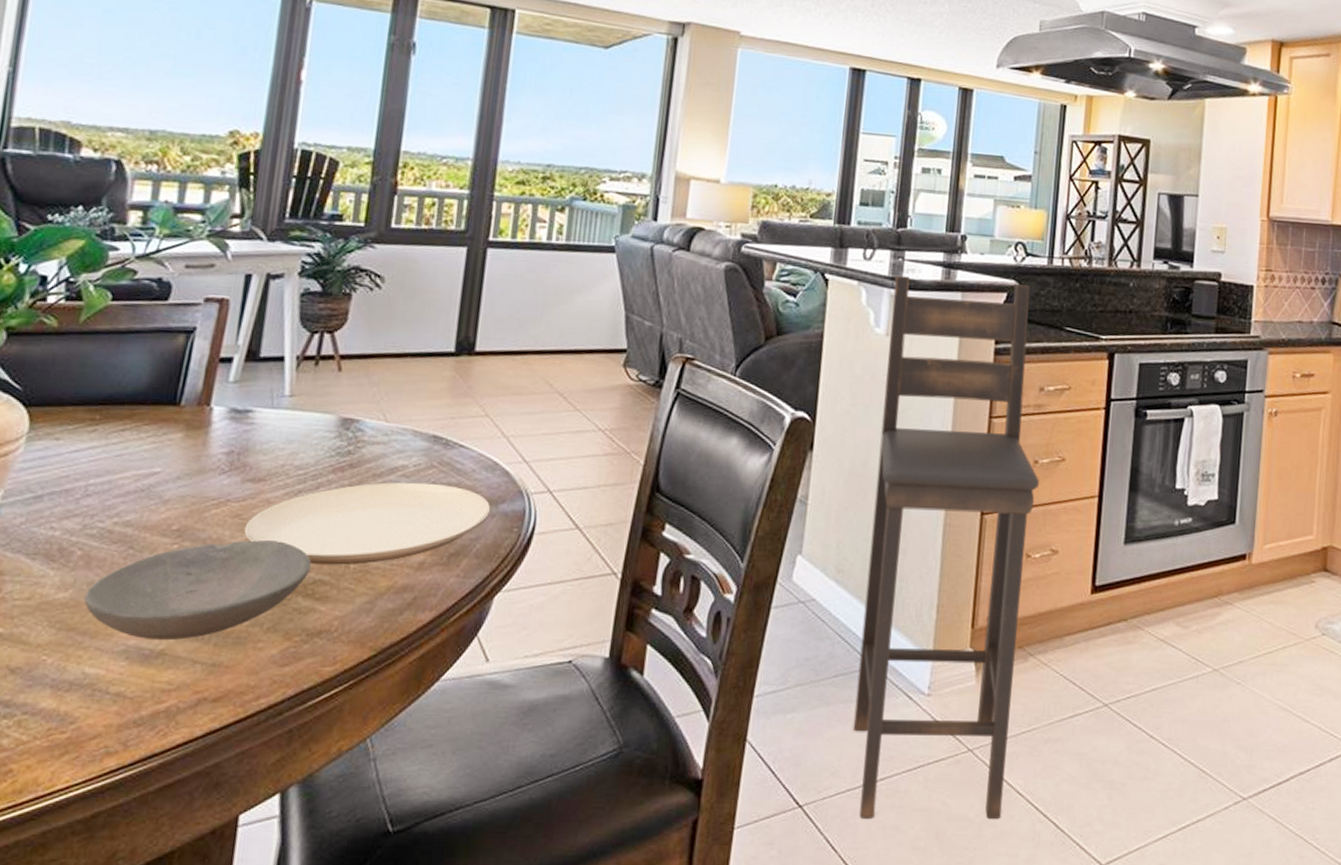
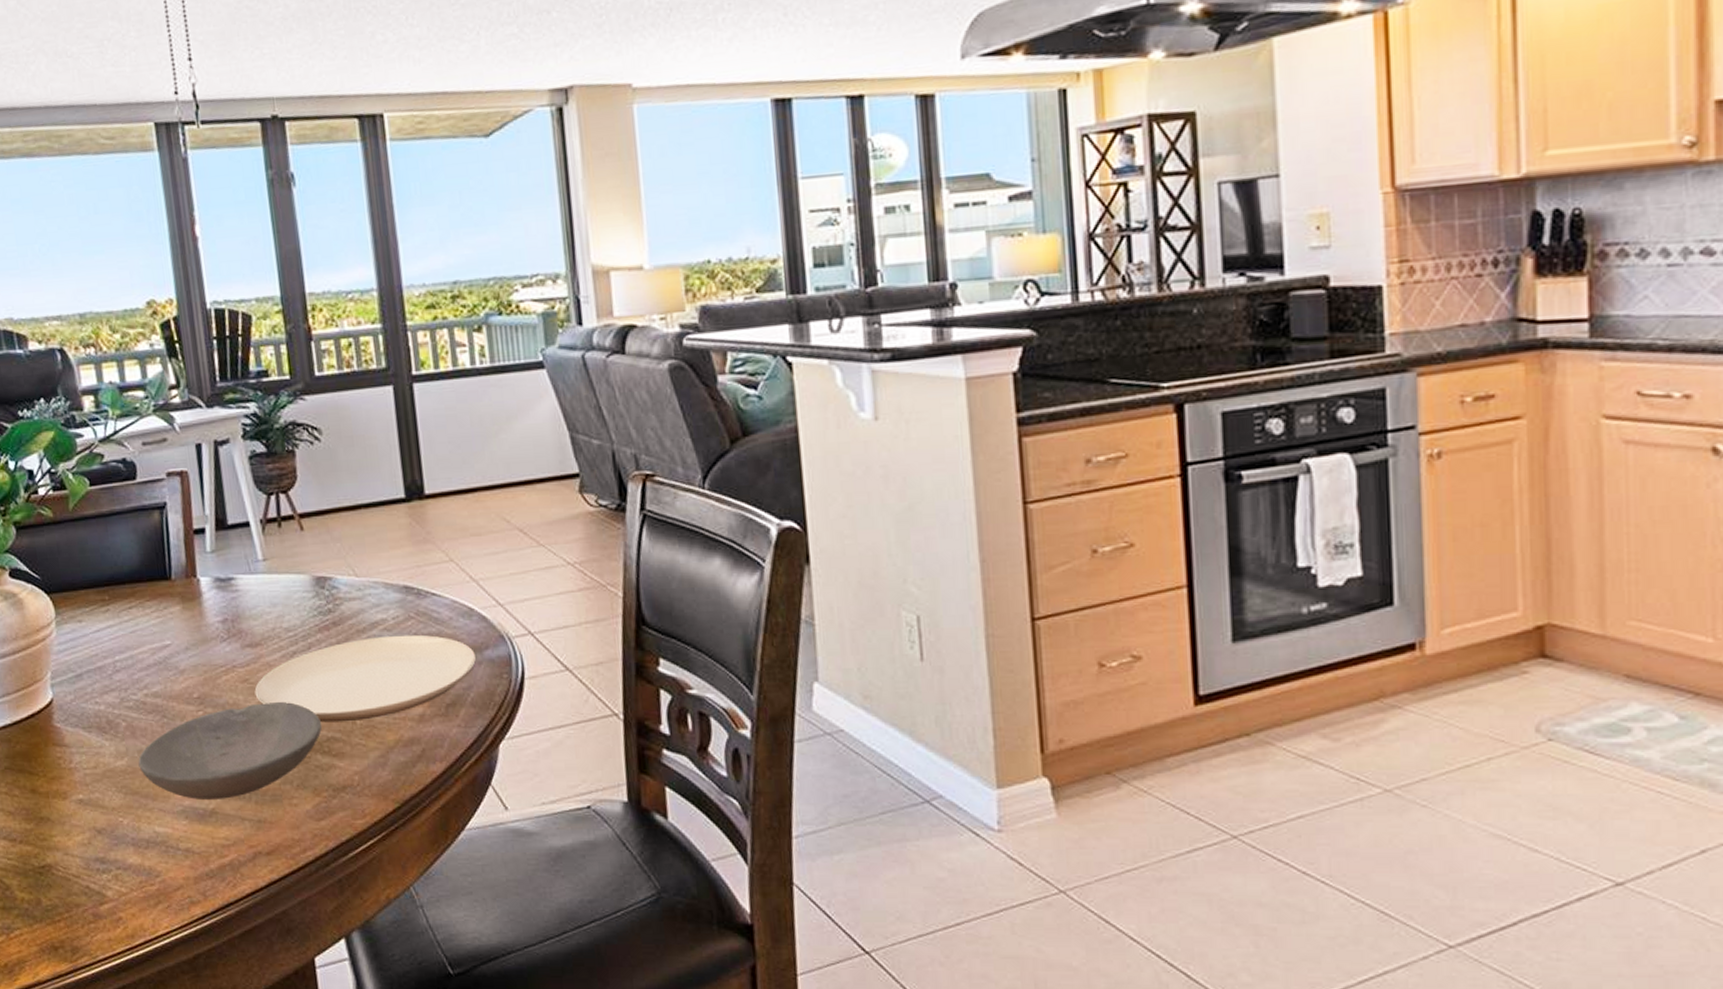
bar stool: present [853,275,1040,819] -> none [873,333,1113,968]

